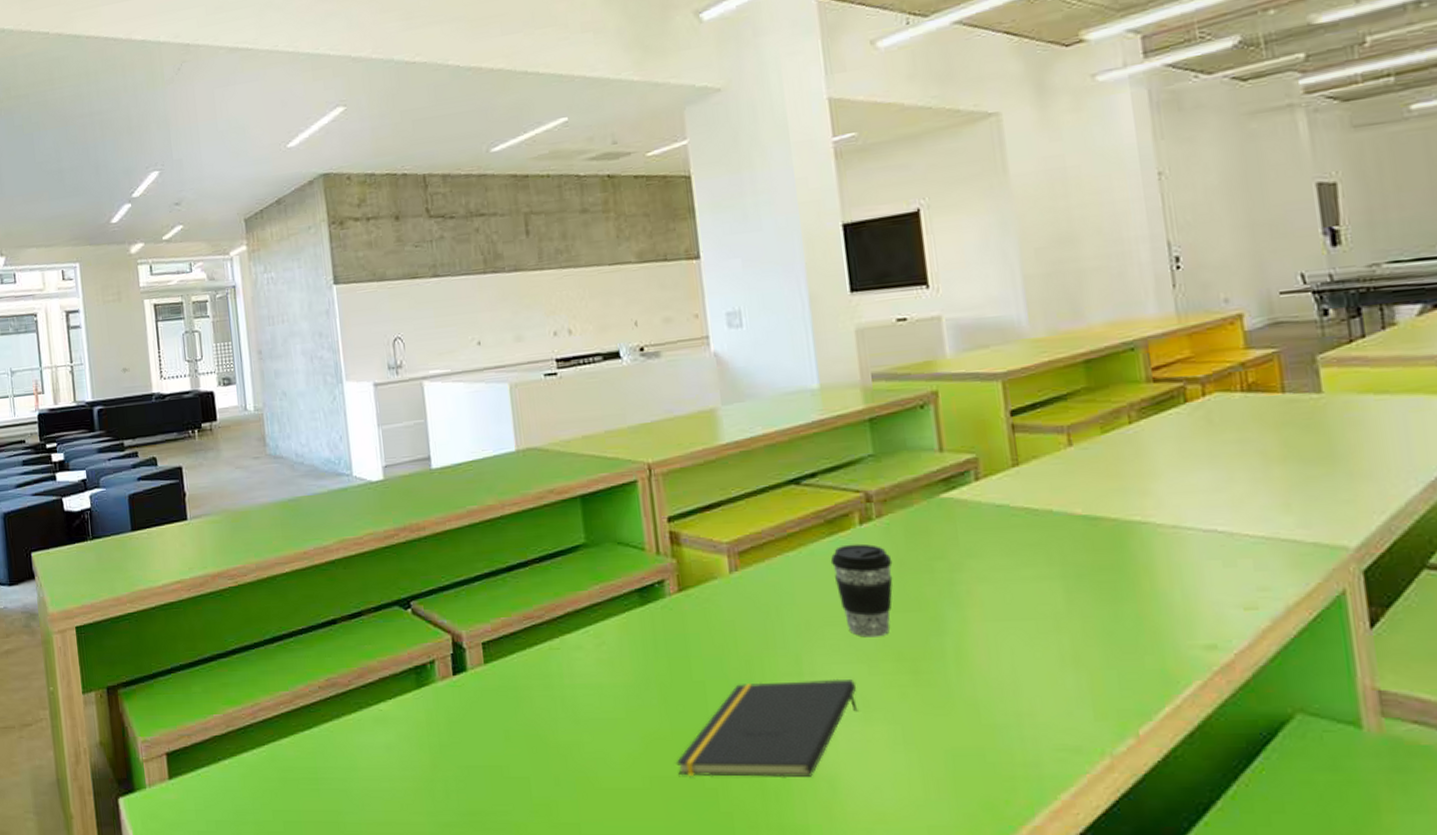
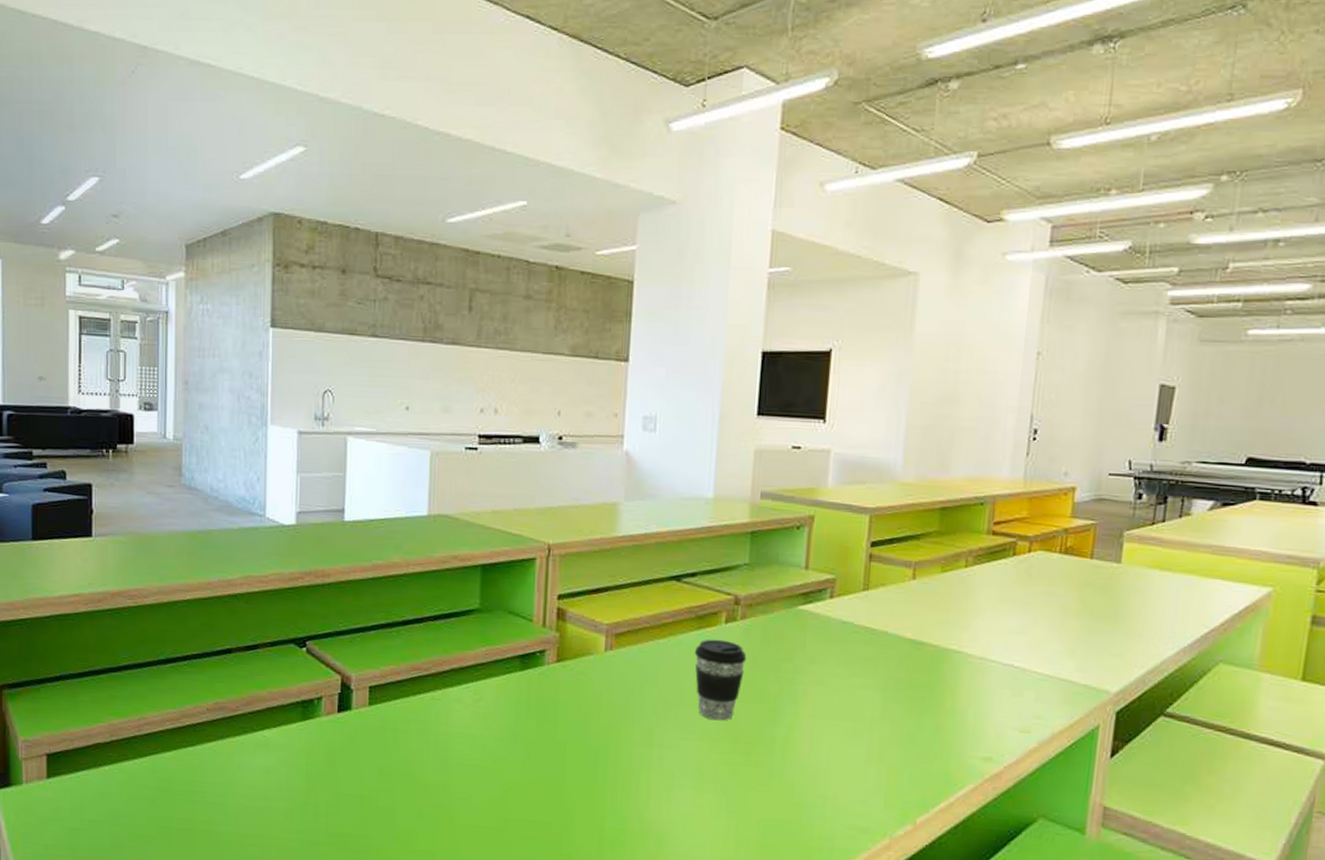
notepad: present [676,678,858,778] -> none [529,748,696,831]

